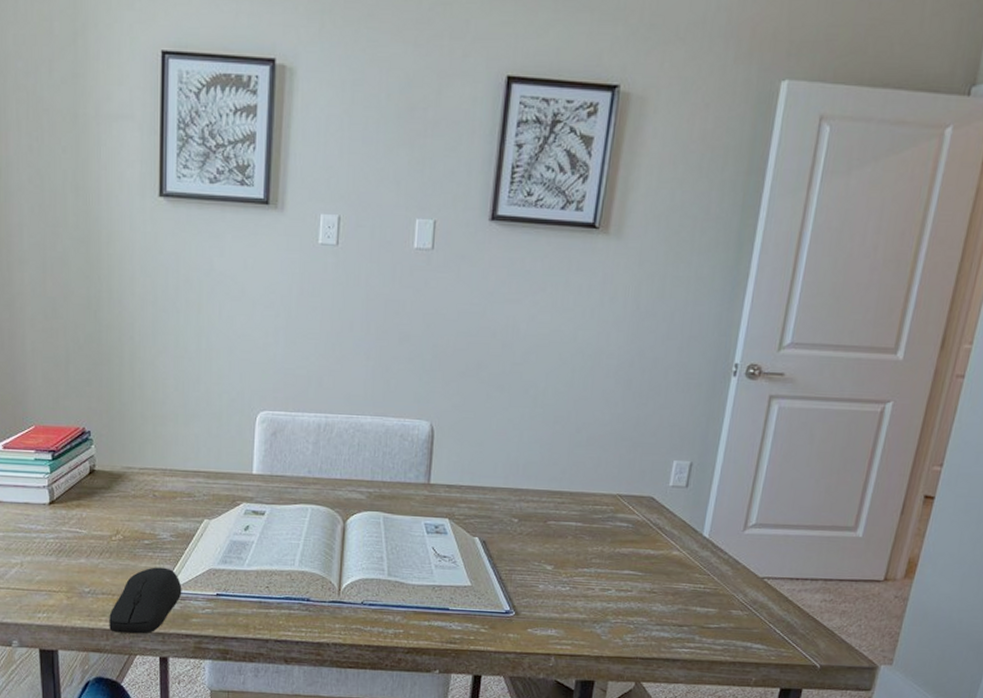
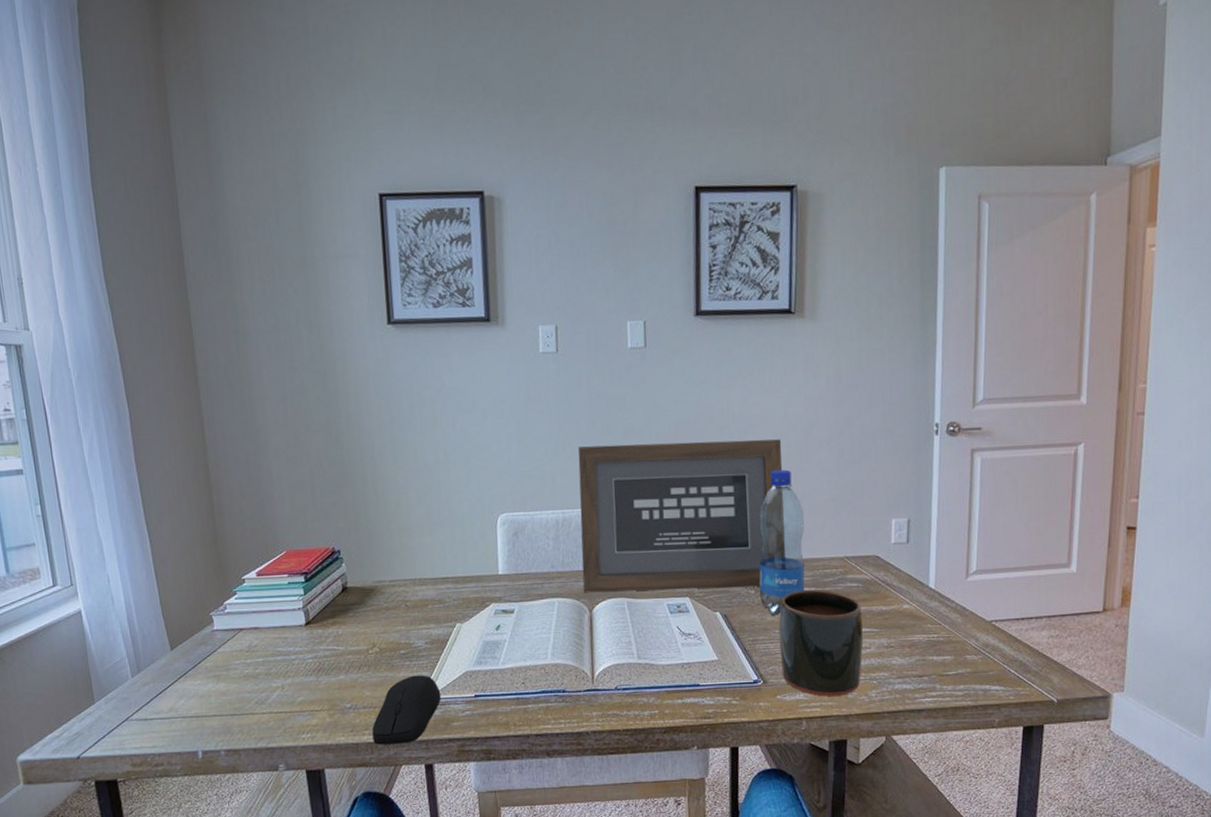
picture frame: none [339,349,567,516] -> present [578,439,783,592]
bottle: none [523,395,581,547] -> present [758,469,805,616]
mug: none [536,524,628,636] -> present [779,590,864,696]

